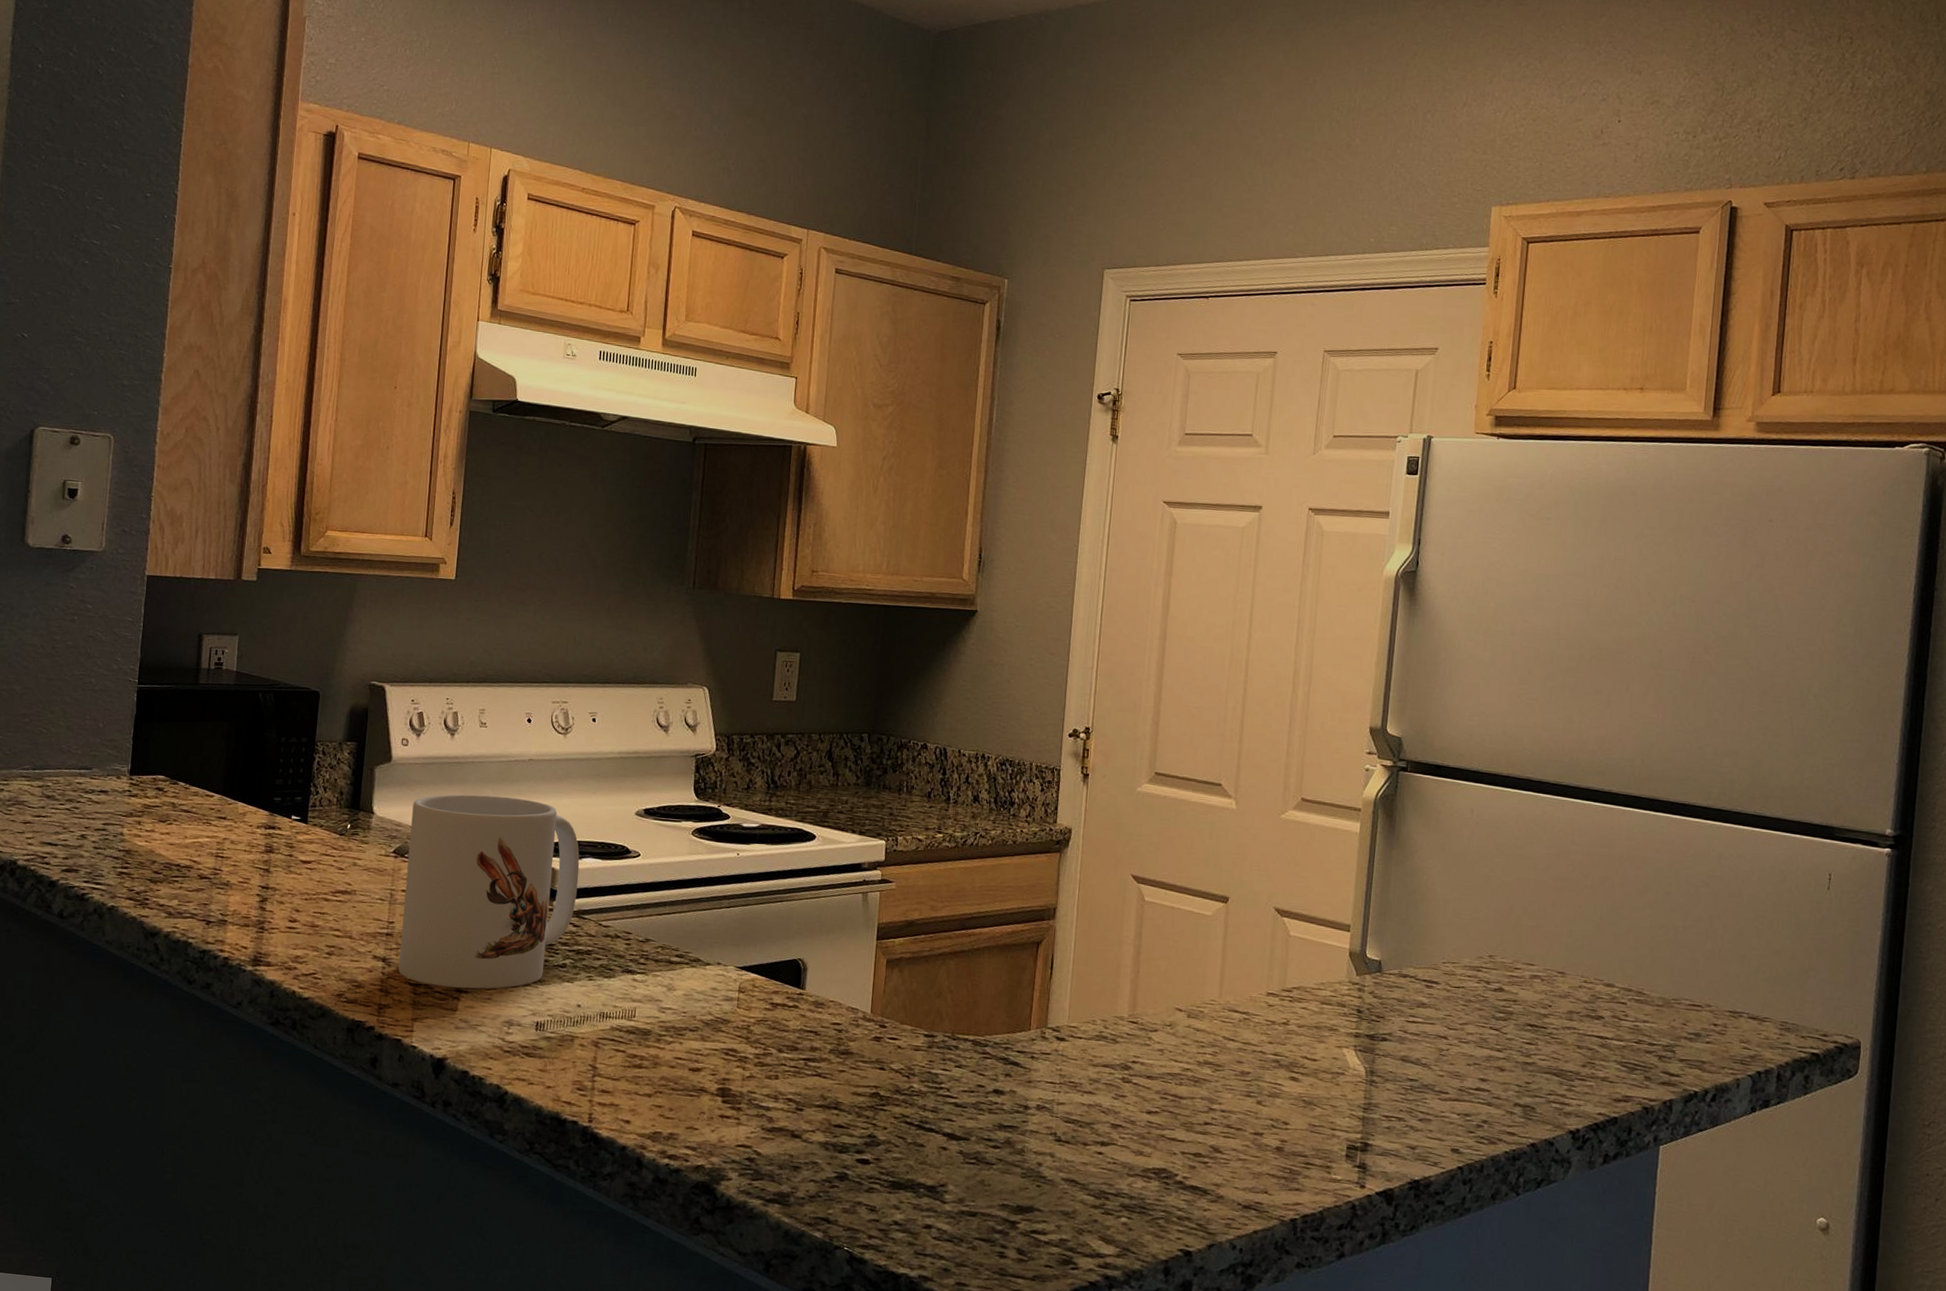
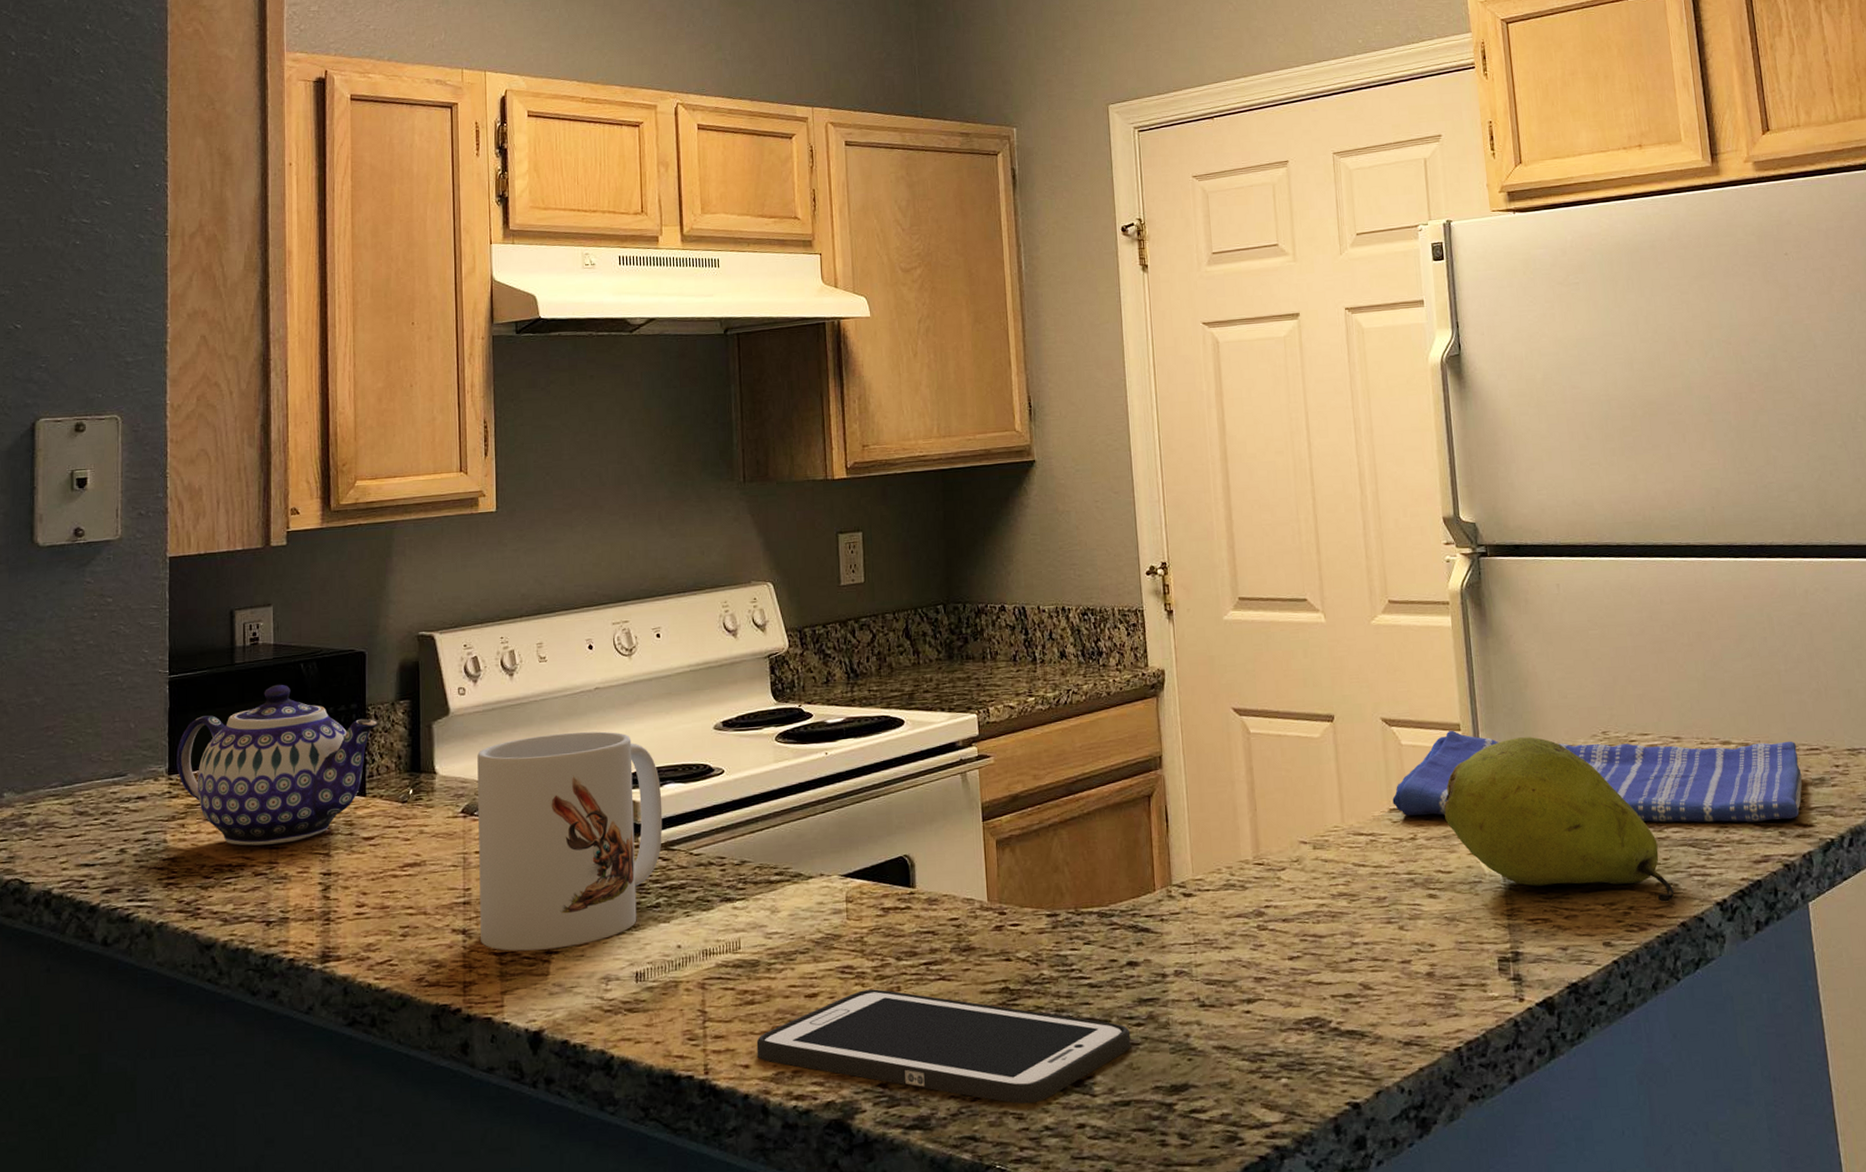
teapot: none [138,708,325,854] -> present [176,684,378,846]
cell phone: none [638,1073,987,1199] -> present [756,989,1131,1104]
dish towel: none [1271,929,1679,1067] -> present [1392,730,1803,823]
fruit: none [1320,947,1531,1122] -> present [1444,737,1675,902]

